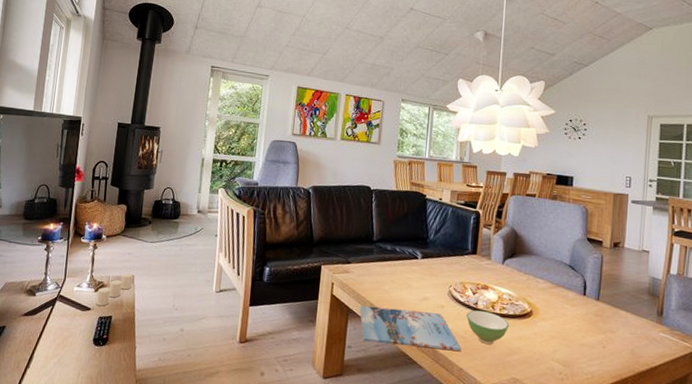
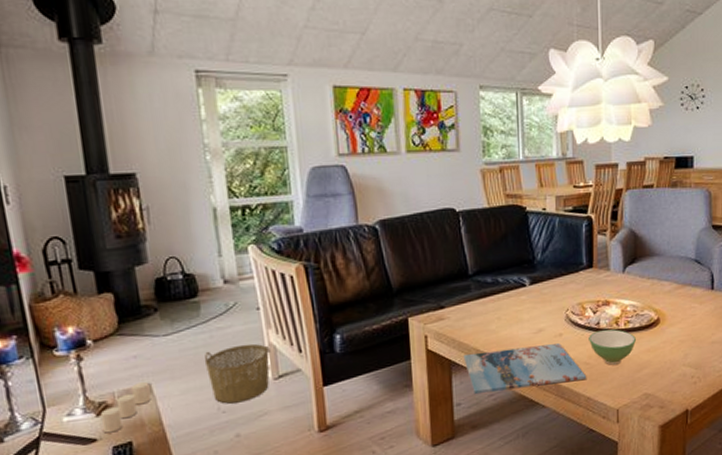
basket: none [172,260,217,305] -> present [204,343,270,404]

